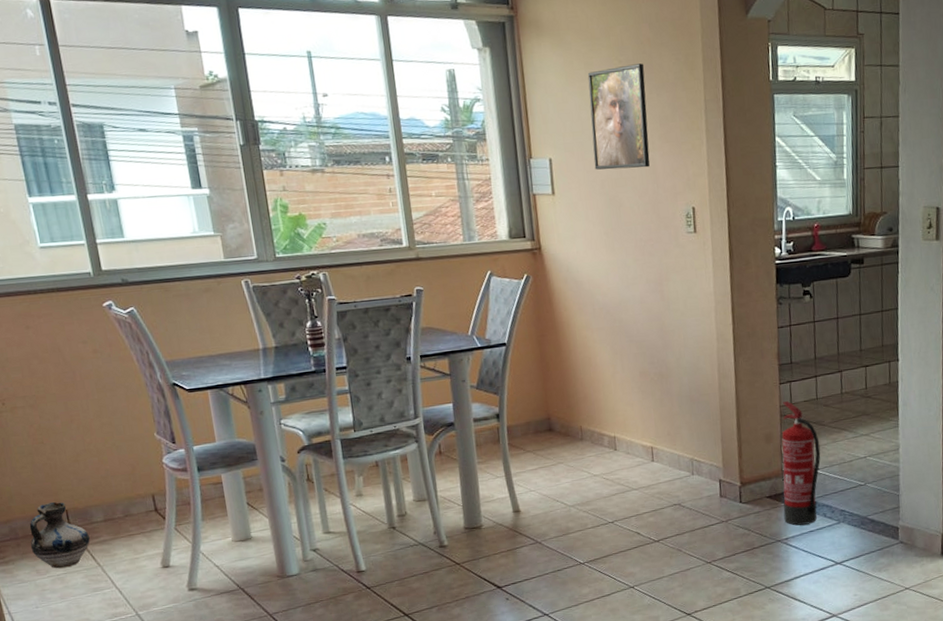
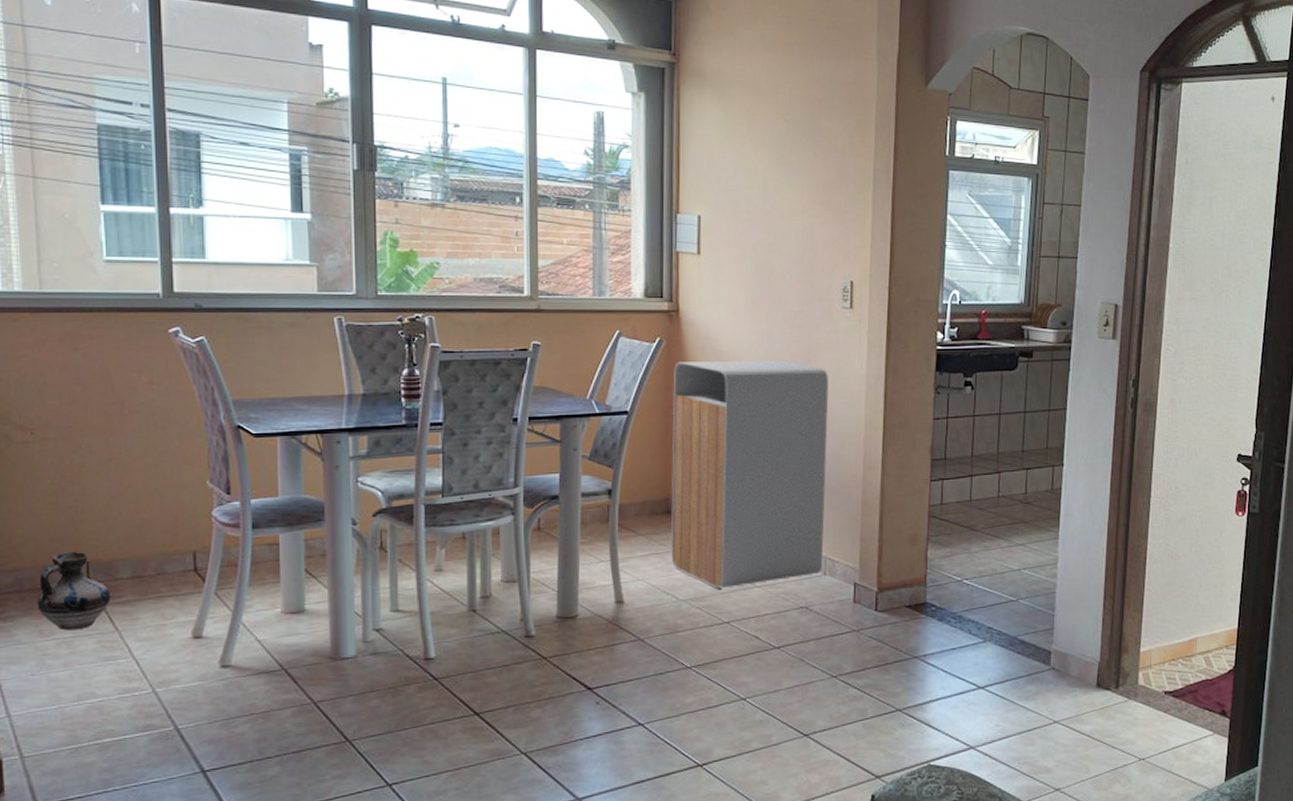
trash can: none [542,285,690,494] -> present [671,360,829,589]
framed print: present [587,63,650,170] -> none [747,125,811,235]
fire extinguisher: present [782,401,821,526] -> none [923,501,970,641]

